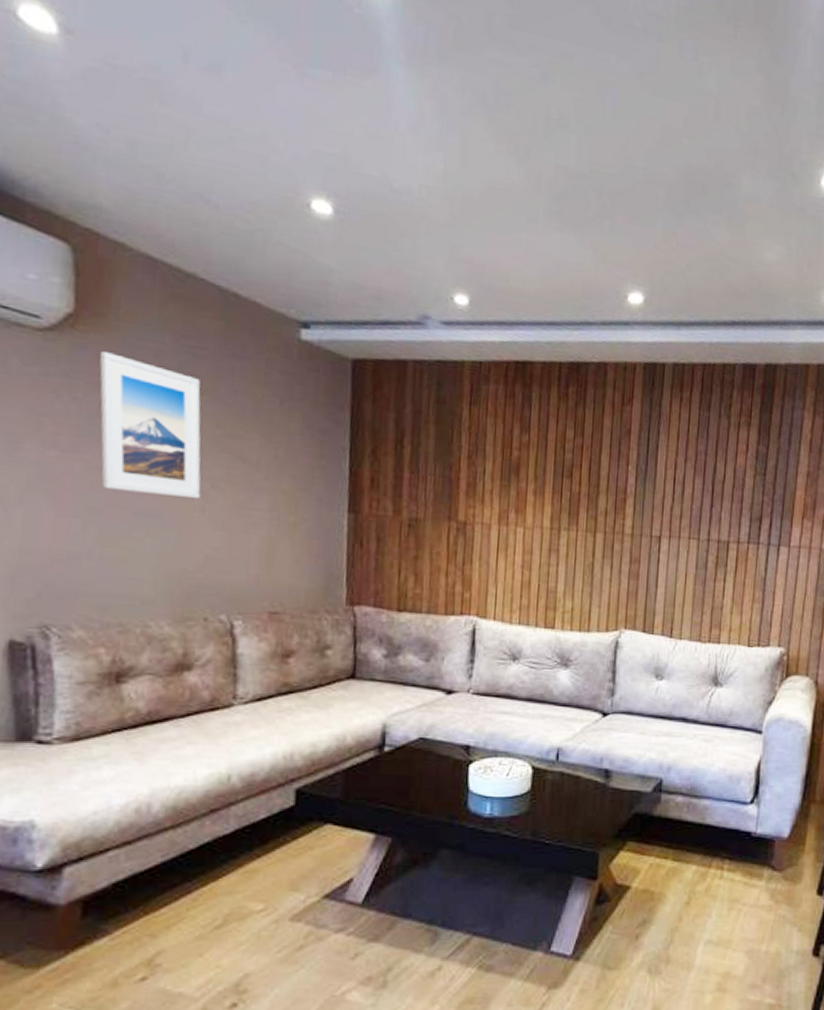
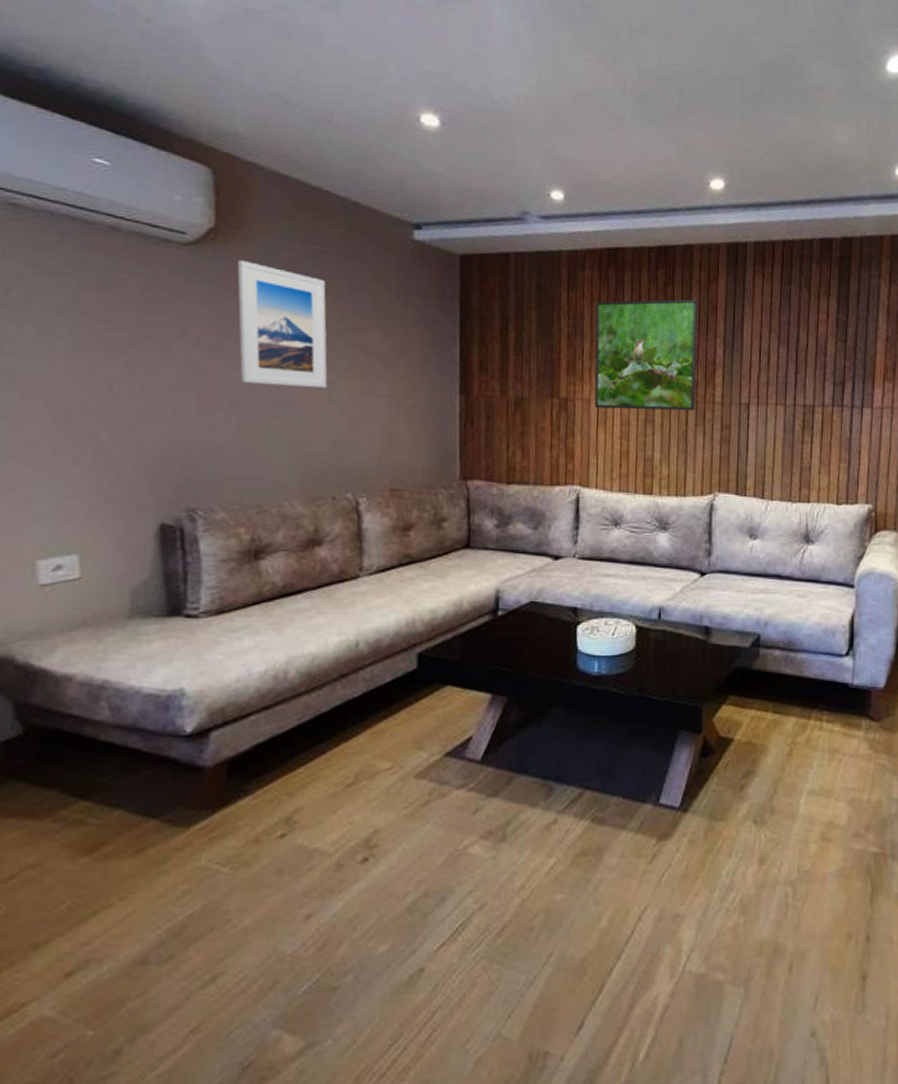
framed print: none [495,418,610,542] -> present [594,299,698,411]

